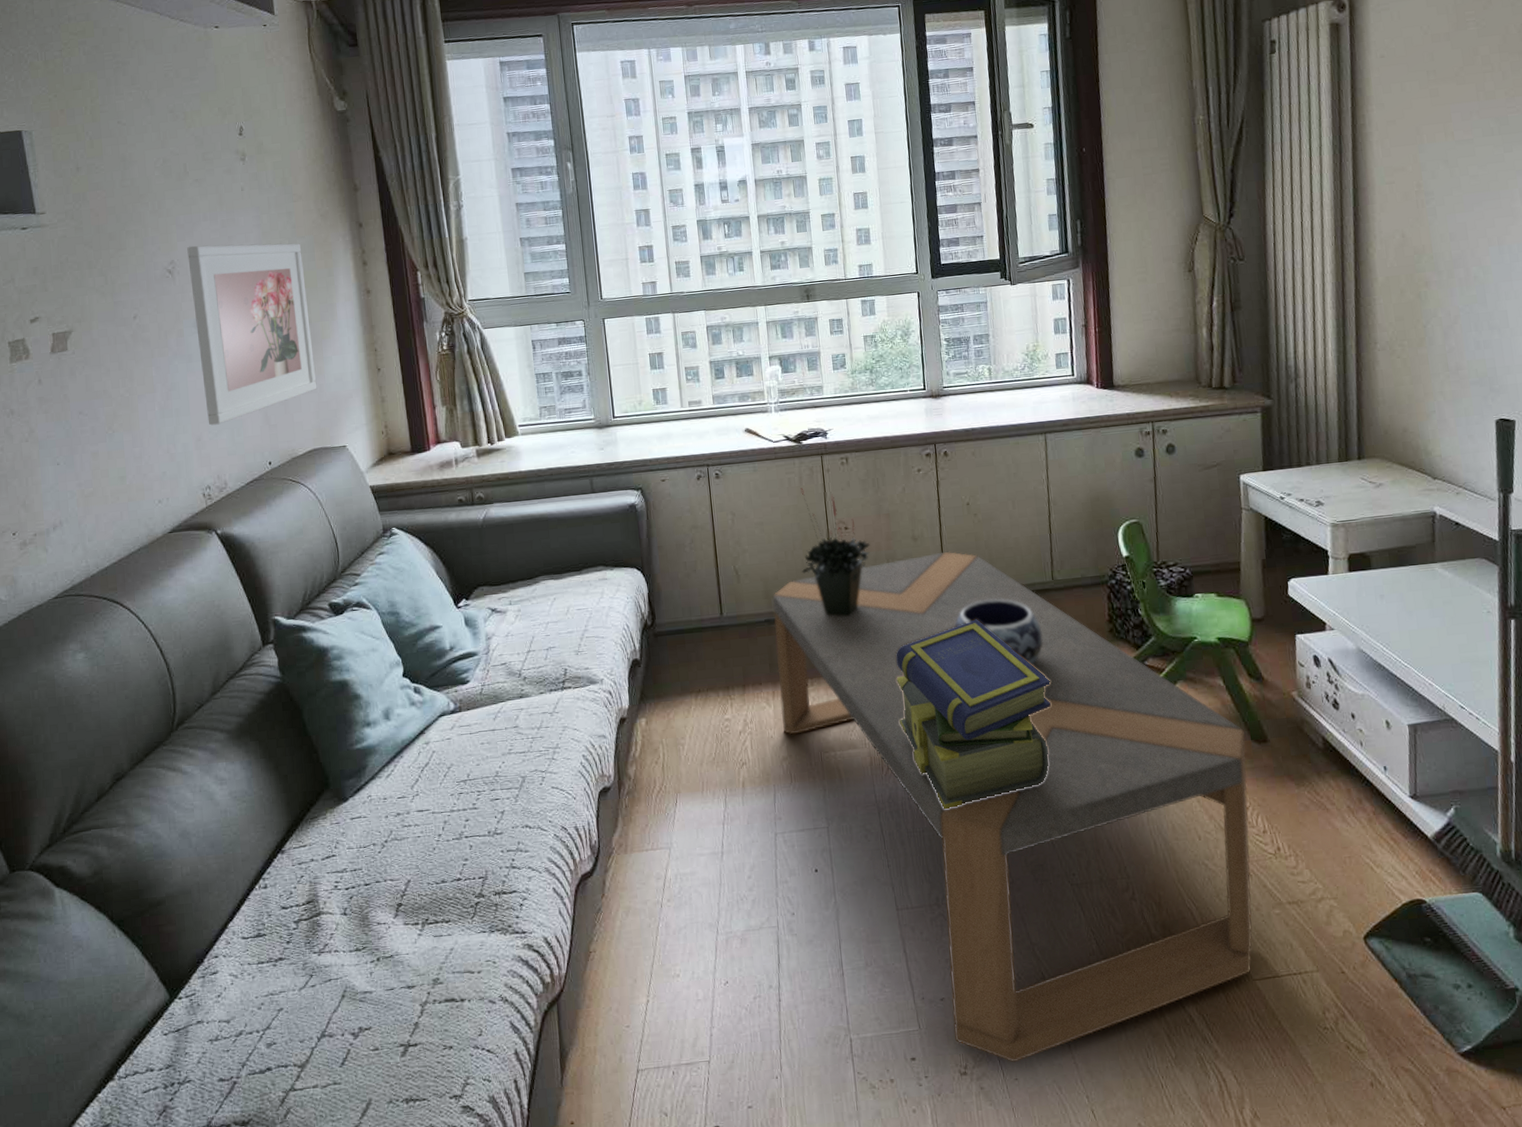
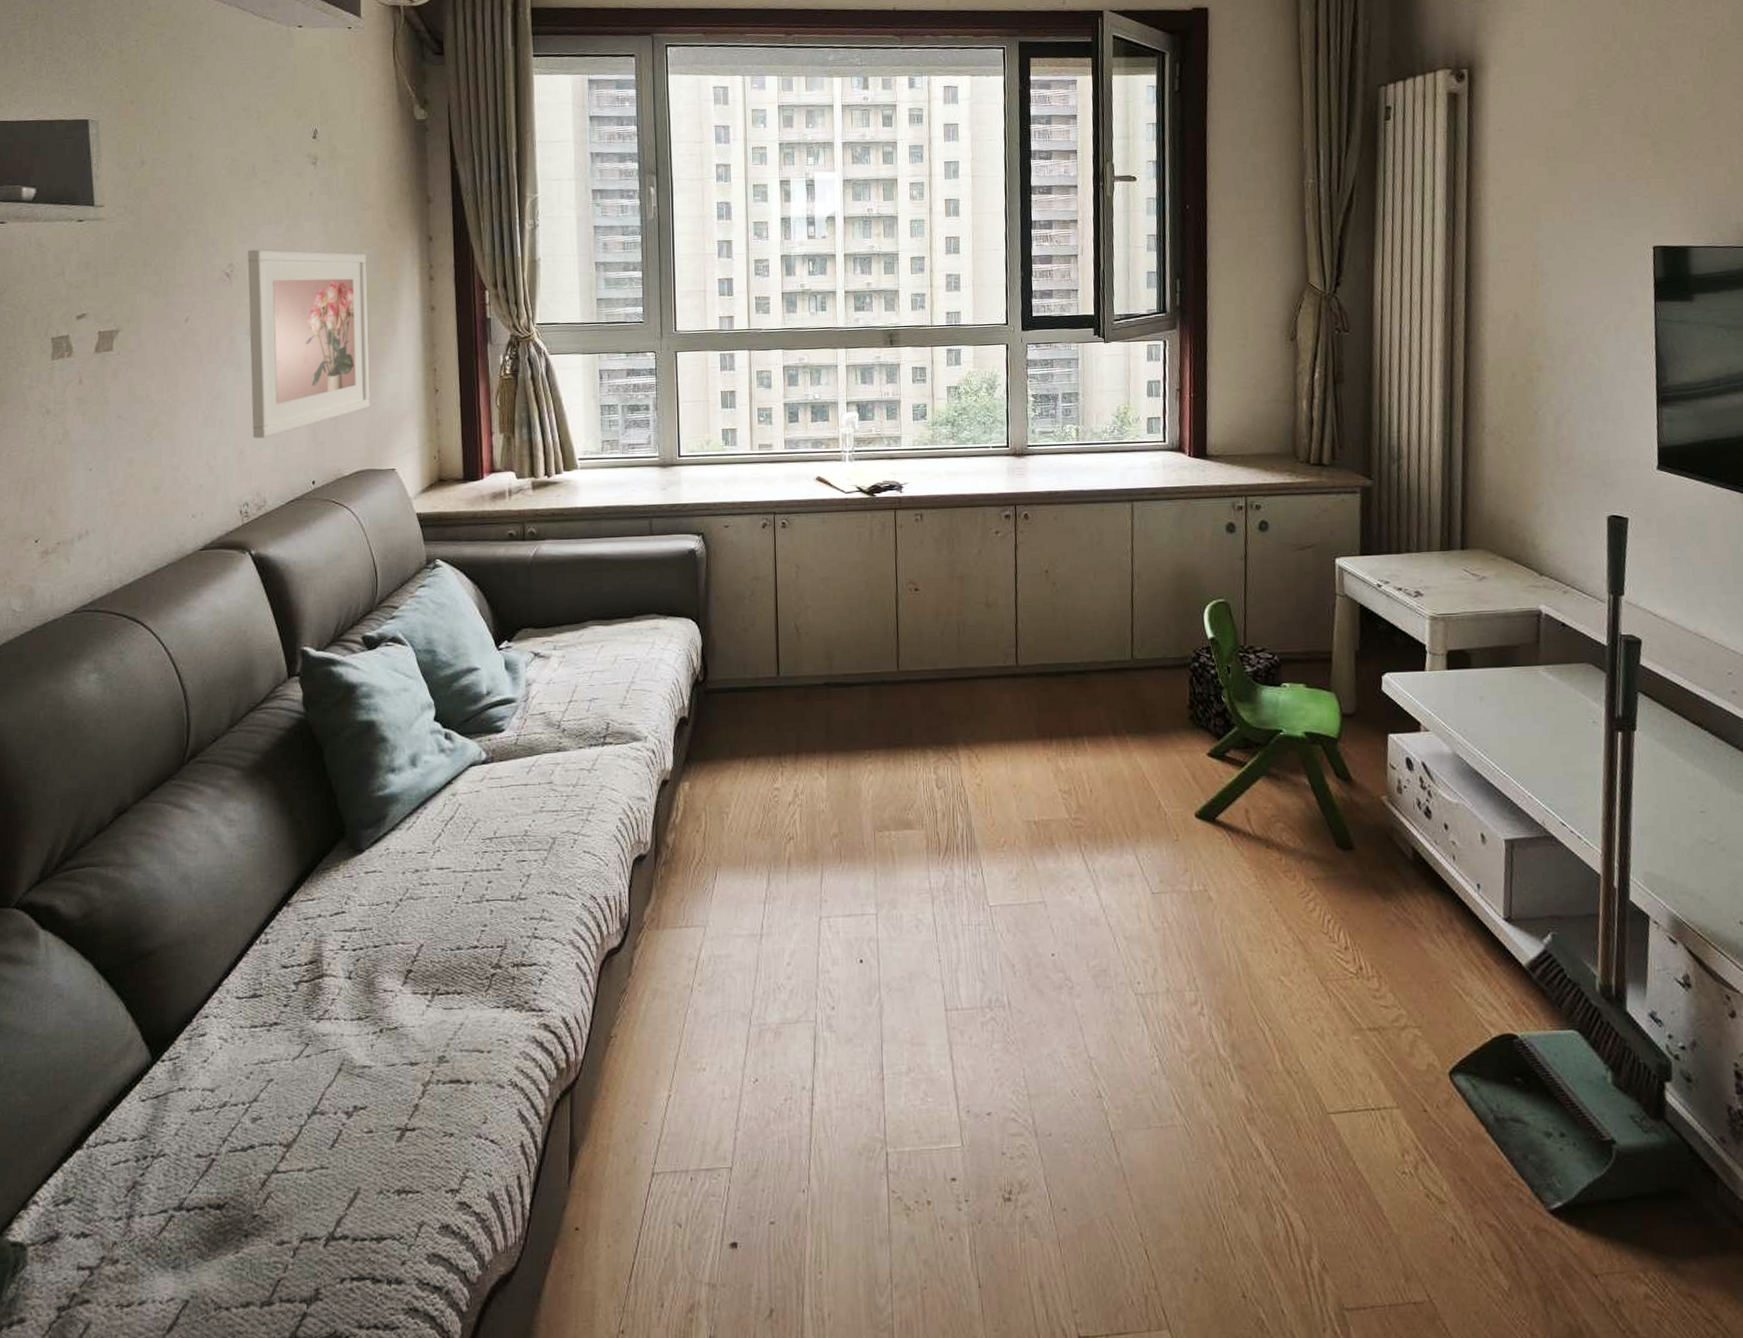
coffee table: present [772,552,1253,1063] -> none [833,621,1330,1191]
potted plant: present [800,488,870,617] -> none [866,543,941,685]
stack of books: present [895,619,1051,810] -> none [960,696,1124,903]
decorative bowl: present [955,599,1043,666] -> none [1025,675,1118,751]

